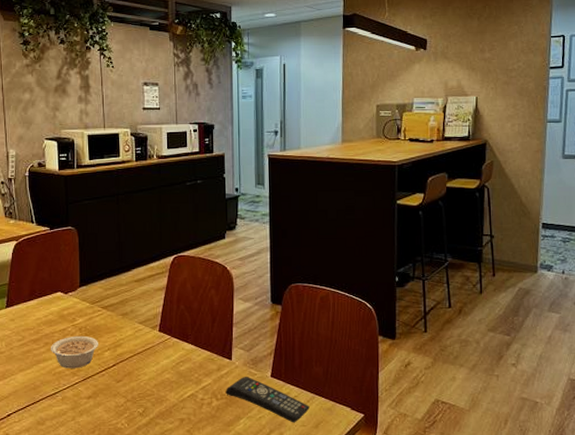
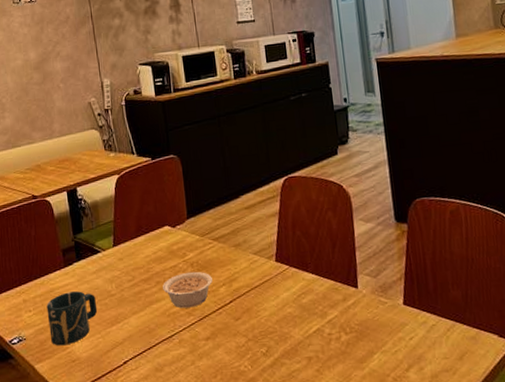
remote control: present [226,377,310,423] -> none [354,306,451,356]

